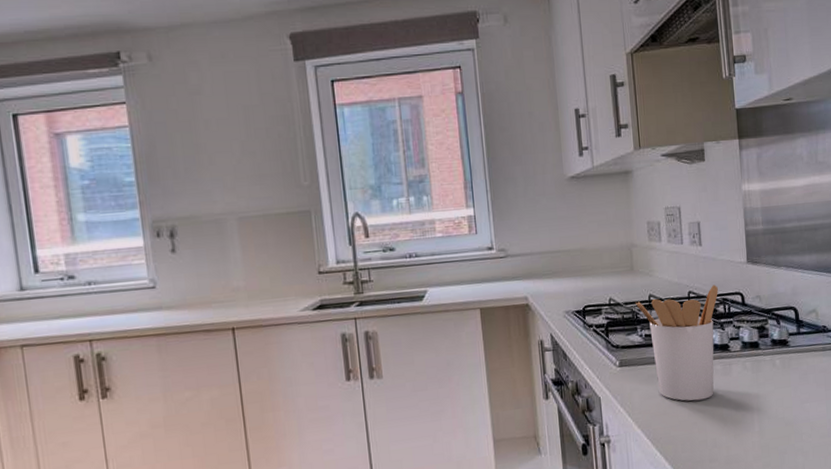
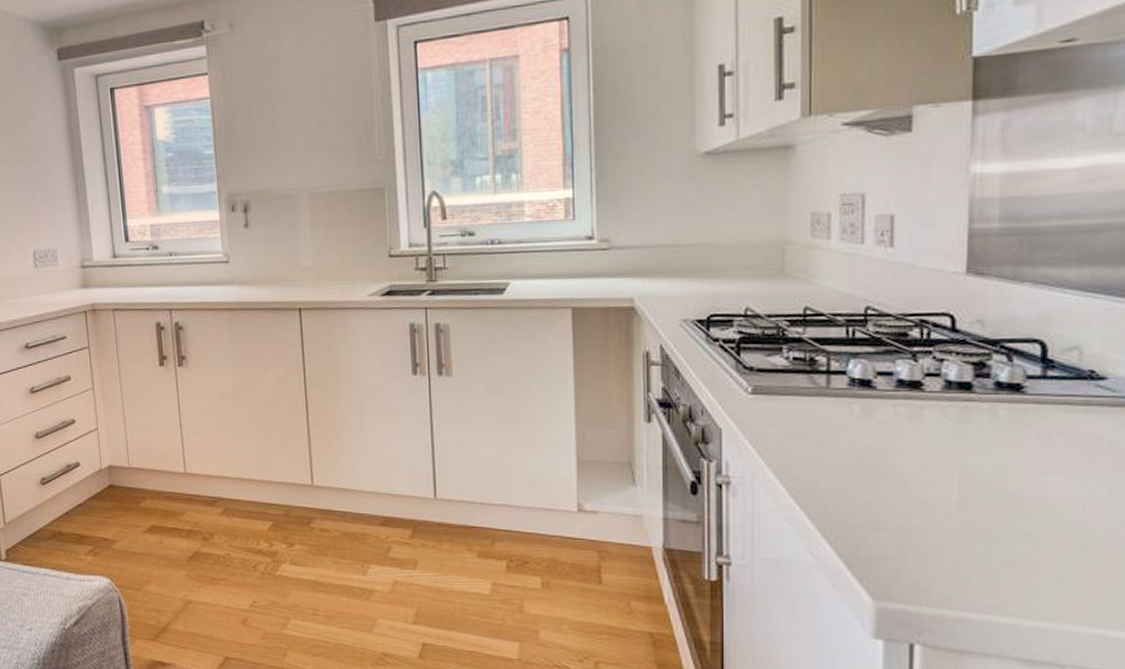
utensil holder: present [635,285,718,401] -> none [782,300,913,449]

